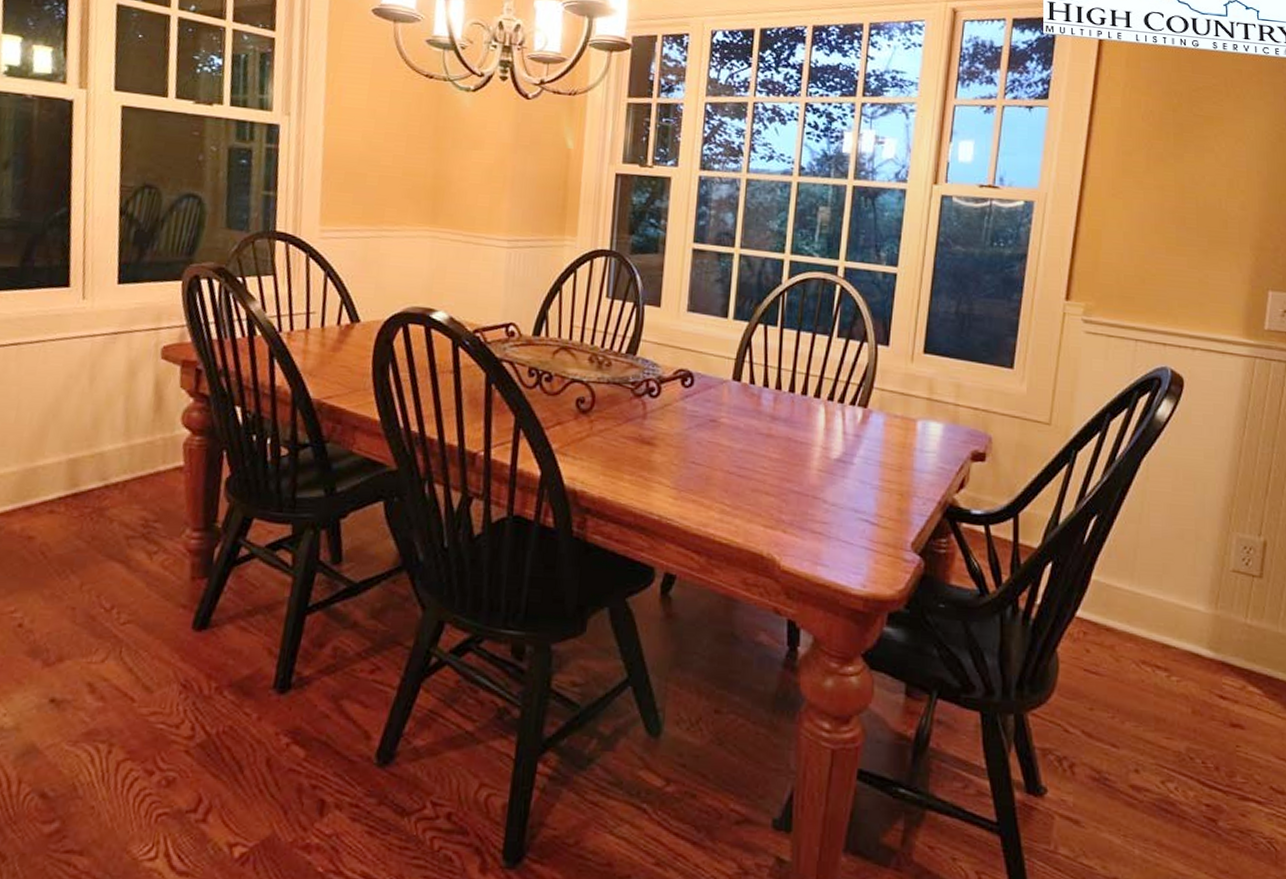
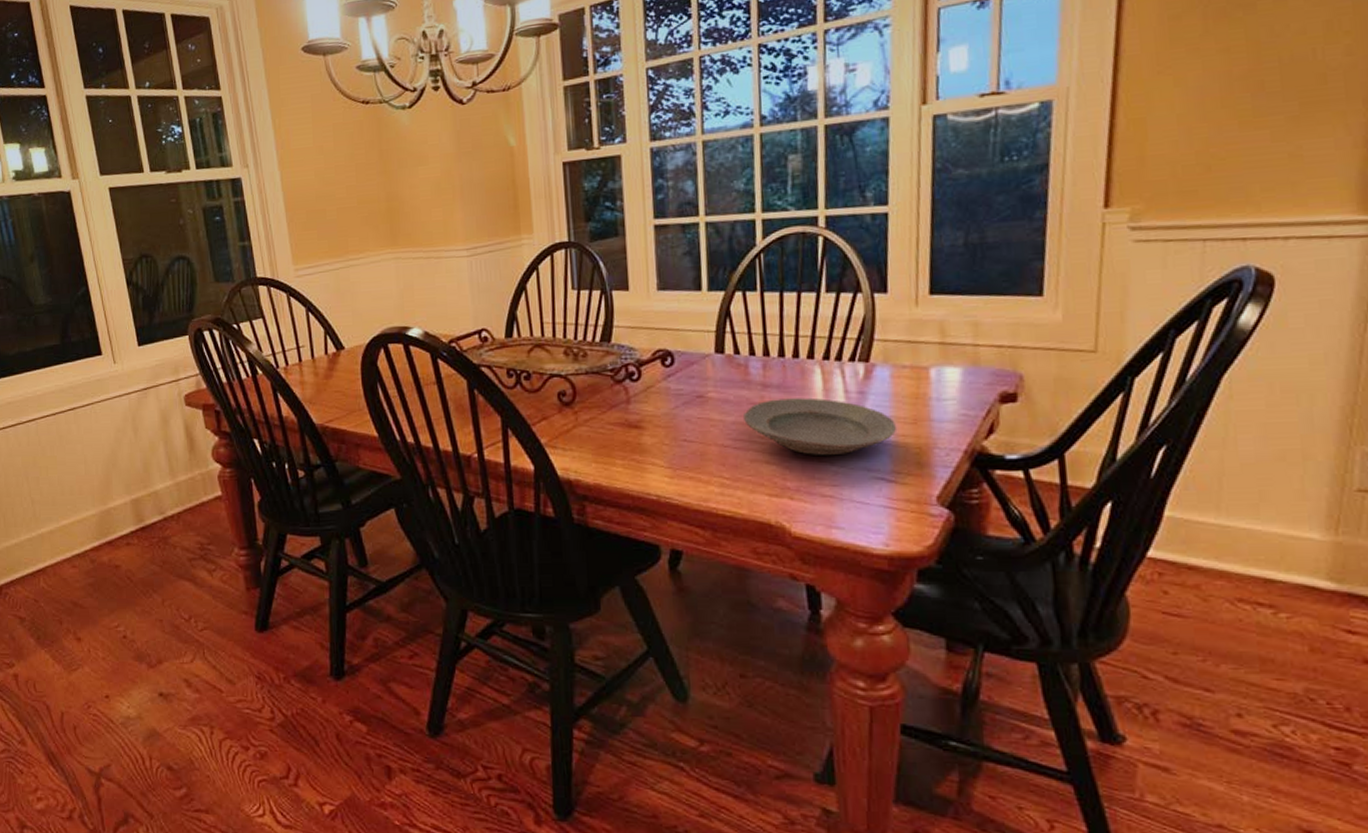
plate: none [749,432,883,494] -> present [742,397,896,456]

